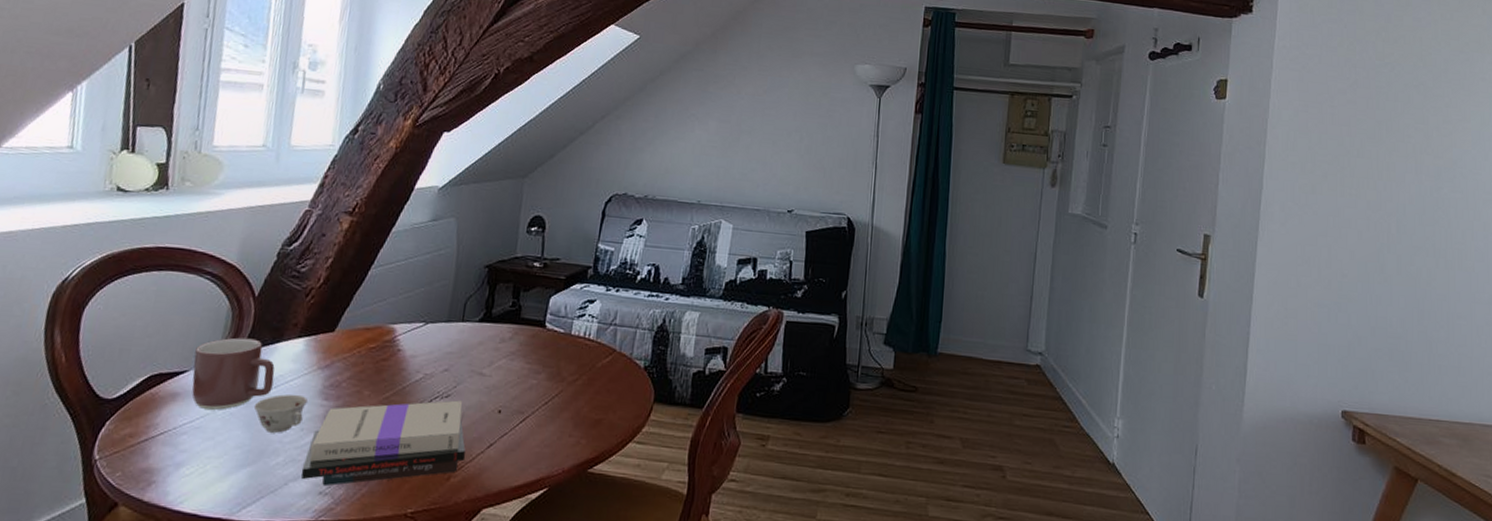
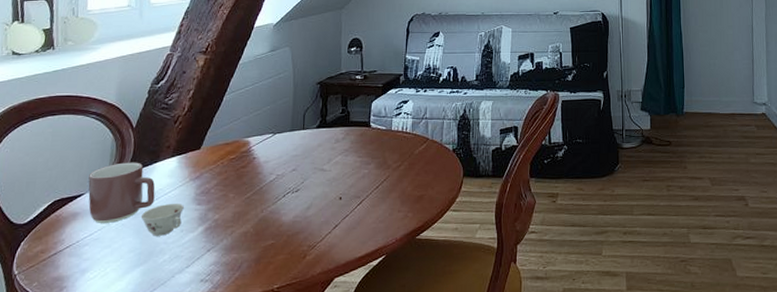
books: present [301,400,466,486] -> none [184,193,316,275]

